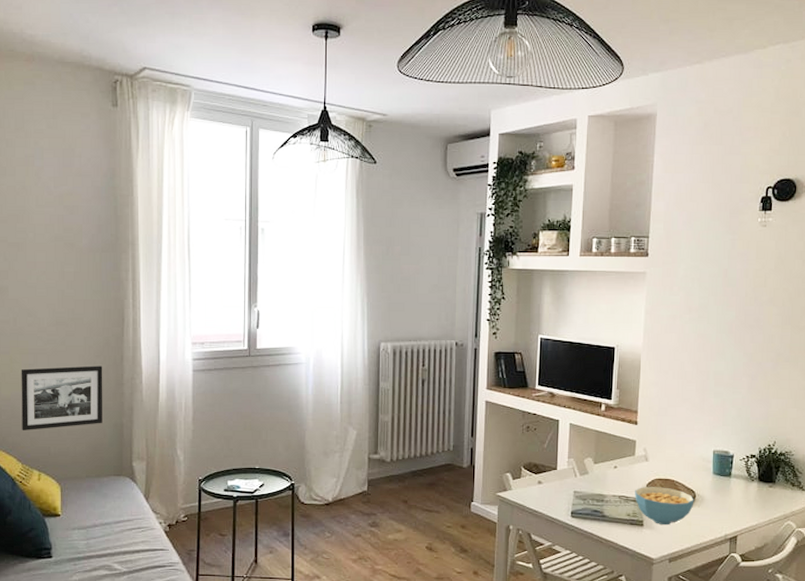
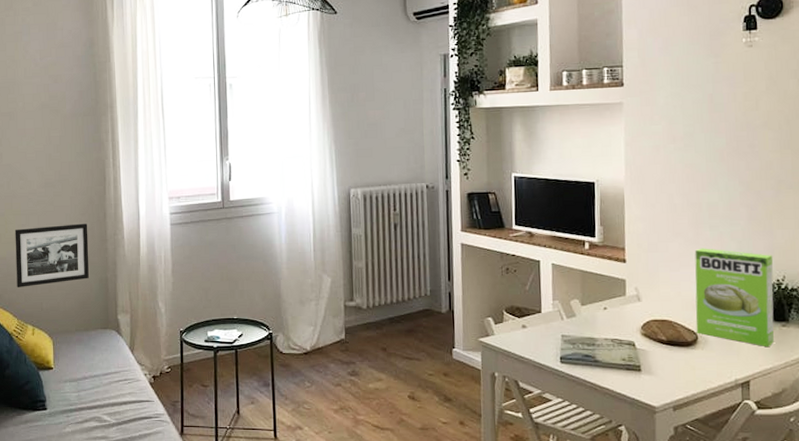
cereal bowl: present [635,487,694,524] -> none [629,329,697,369]
cake mix box: none [695,413,767,505] -> present [694,248,774,346]

